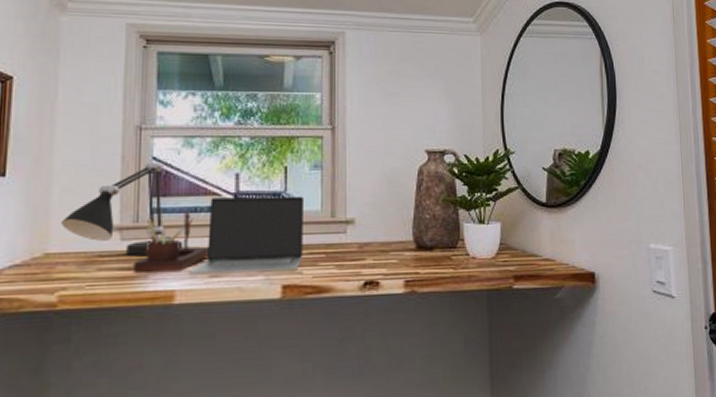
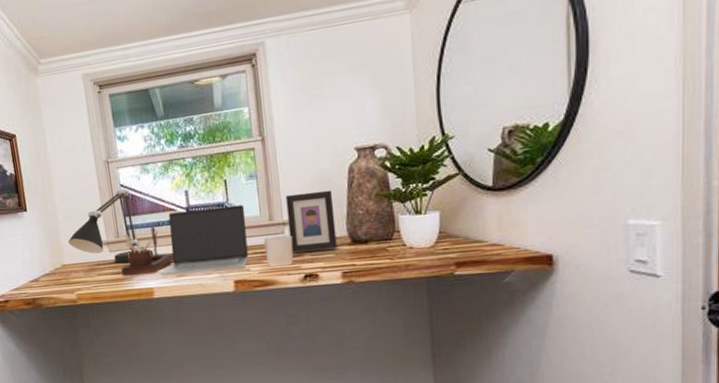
mug: none [322,235,355,271] -> present [264,235,294,267]
picture frame: none [351,190,402,256] -> present [285,189,337,253]

